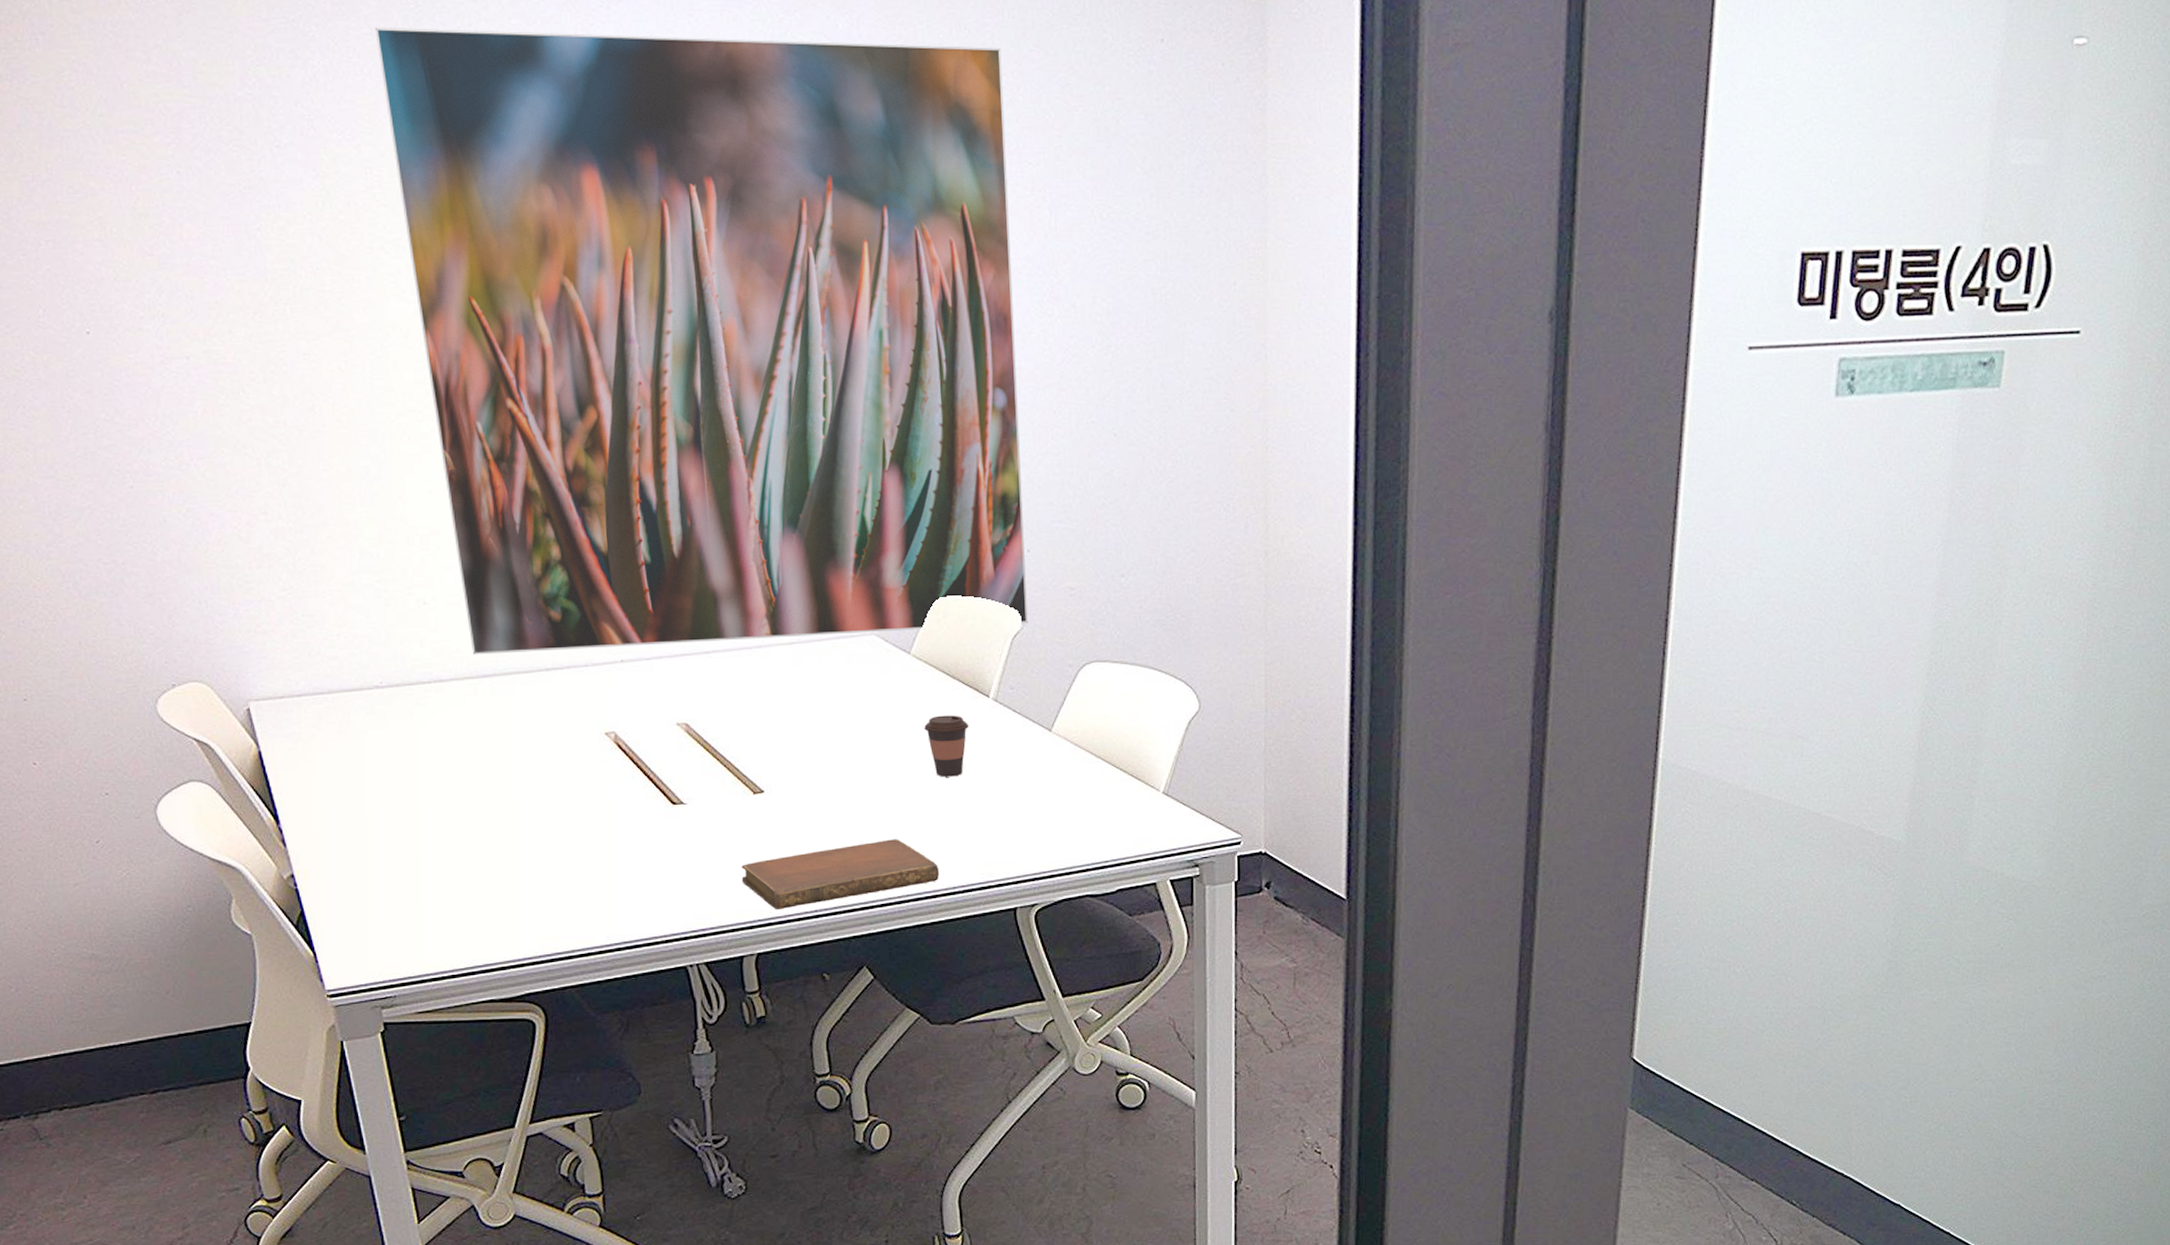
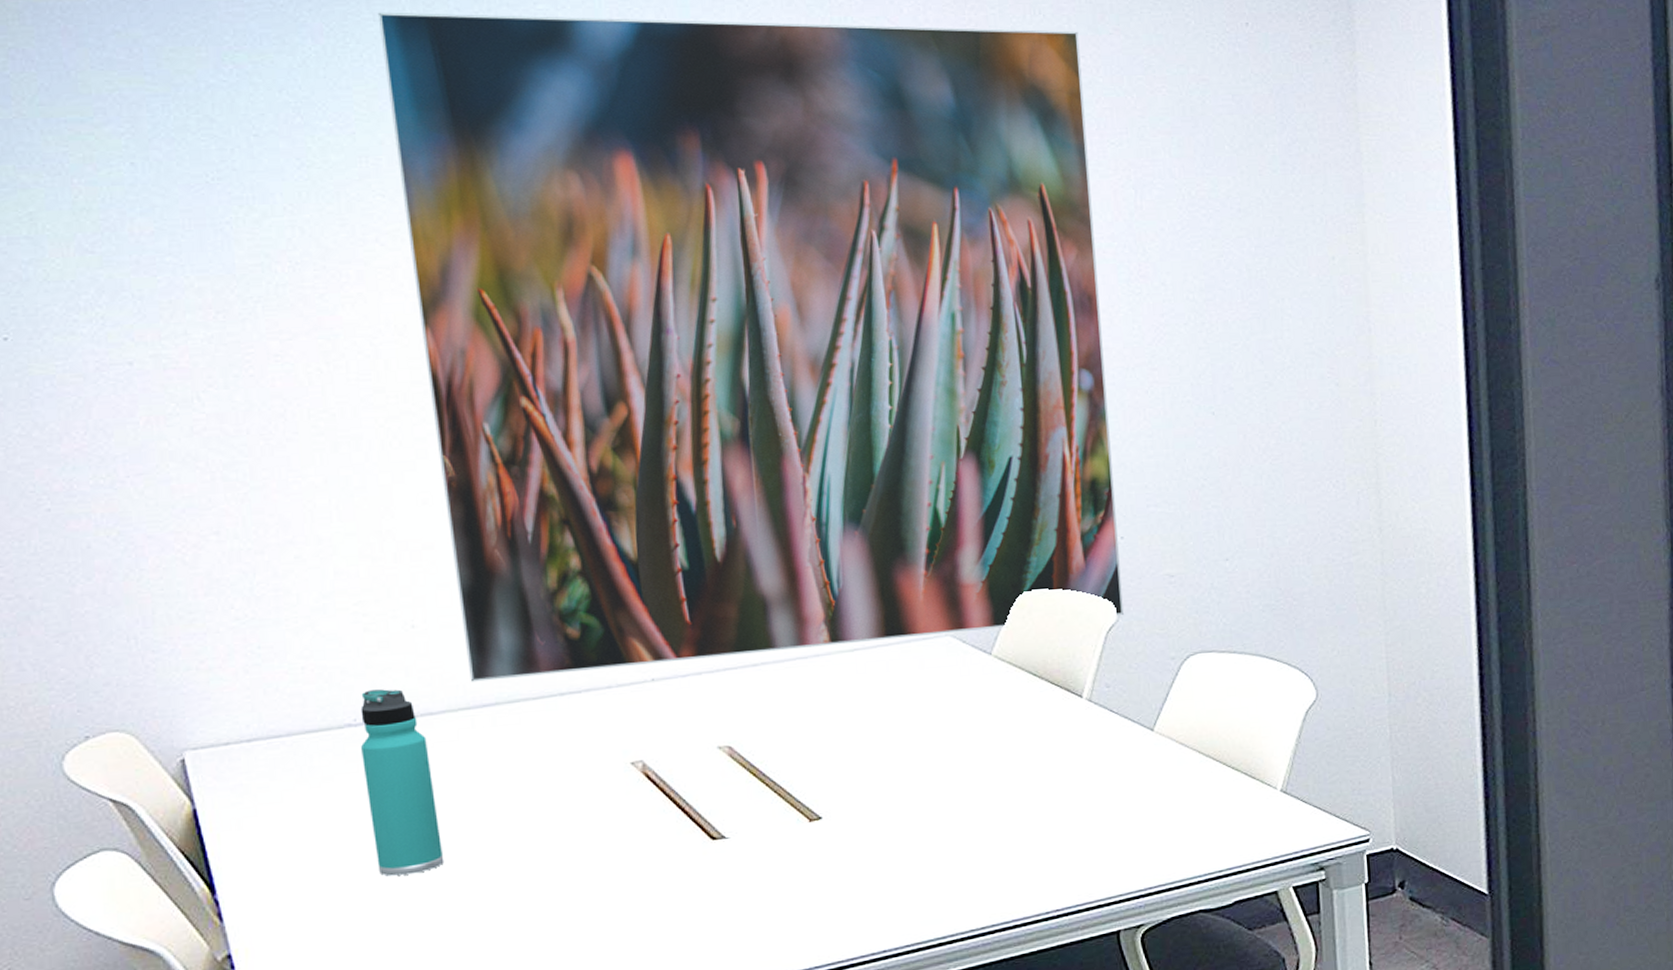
thermos bottle: none [385,657,457,818] -> present [360,689,444,876]
notebook: present [741,839,940,909] -> none [794,862,1030,953]
coffee cup: present [924,715,969,777] -> none [1009,719,1061,789]

